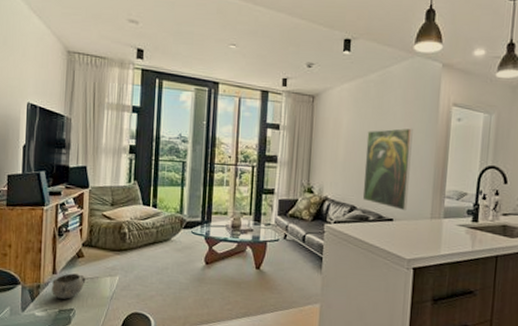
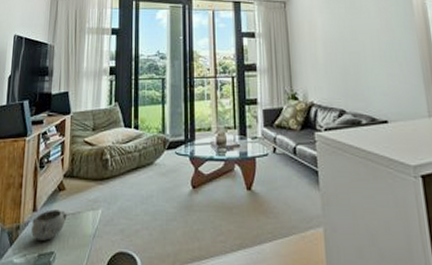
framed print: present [362,128,413,211] -> none [344,23,400,111]

